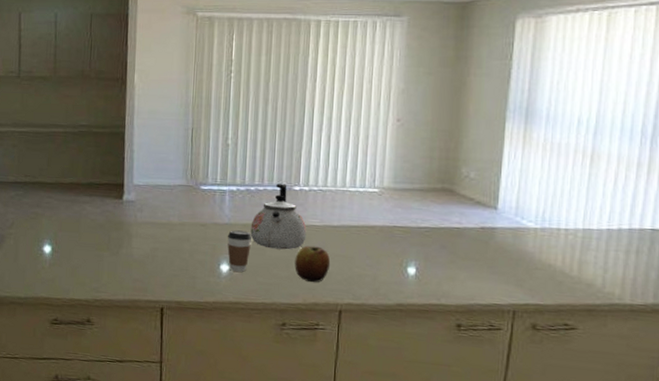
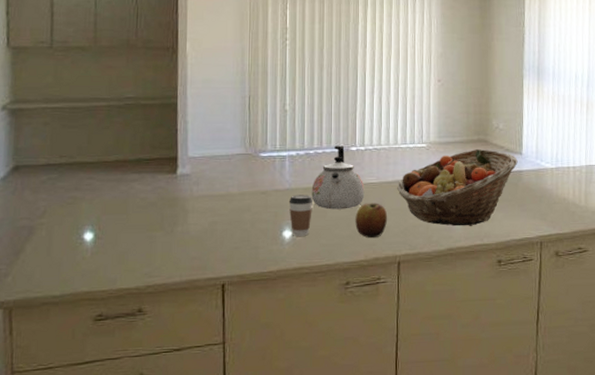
fruit basket: none [342,198,491,283] -> present [397,148,518,226]

